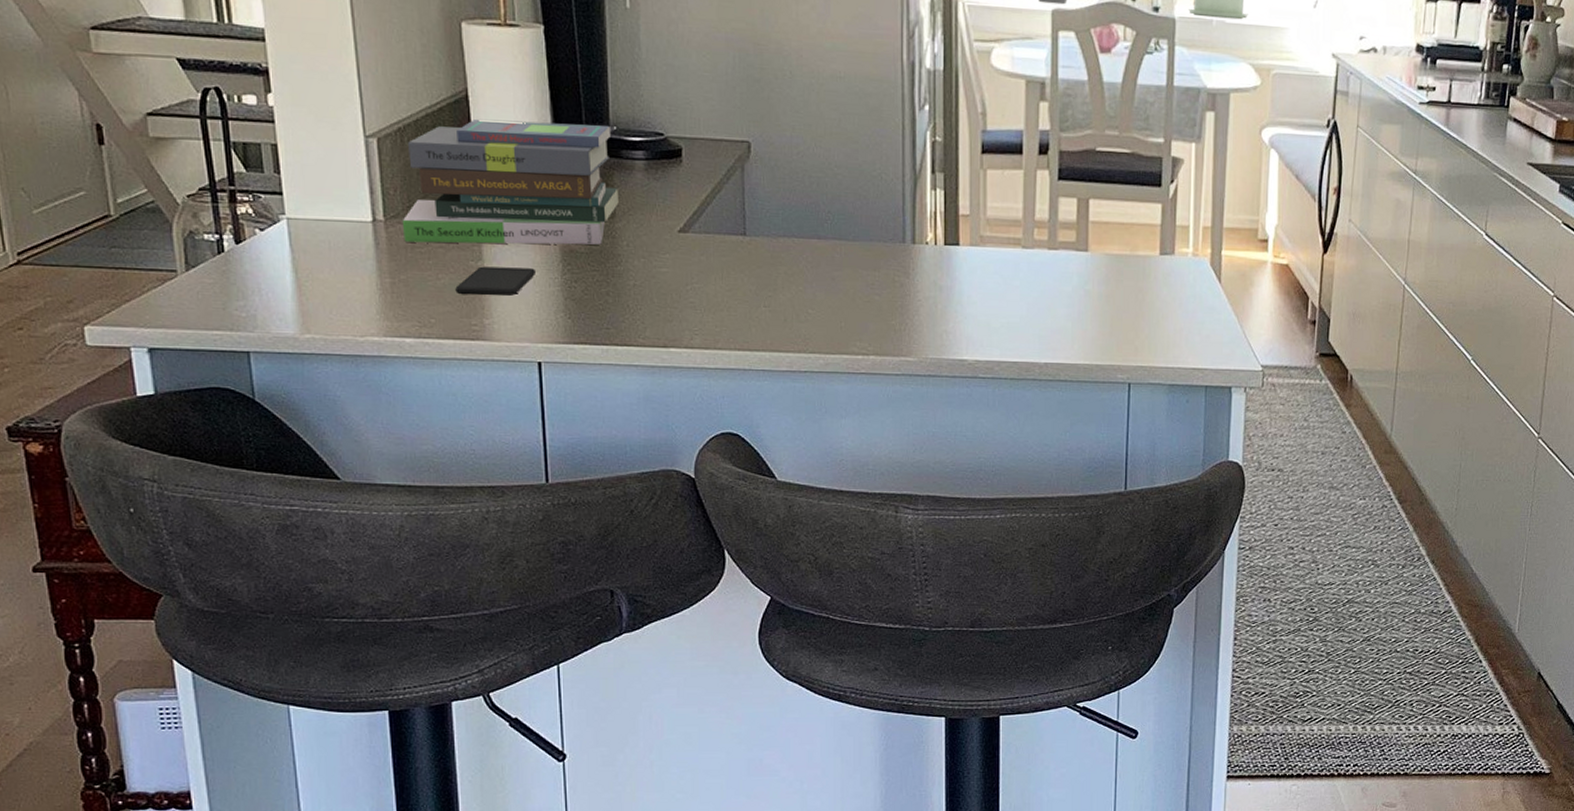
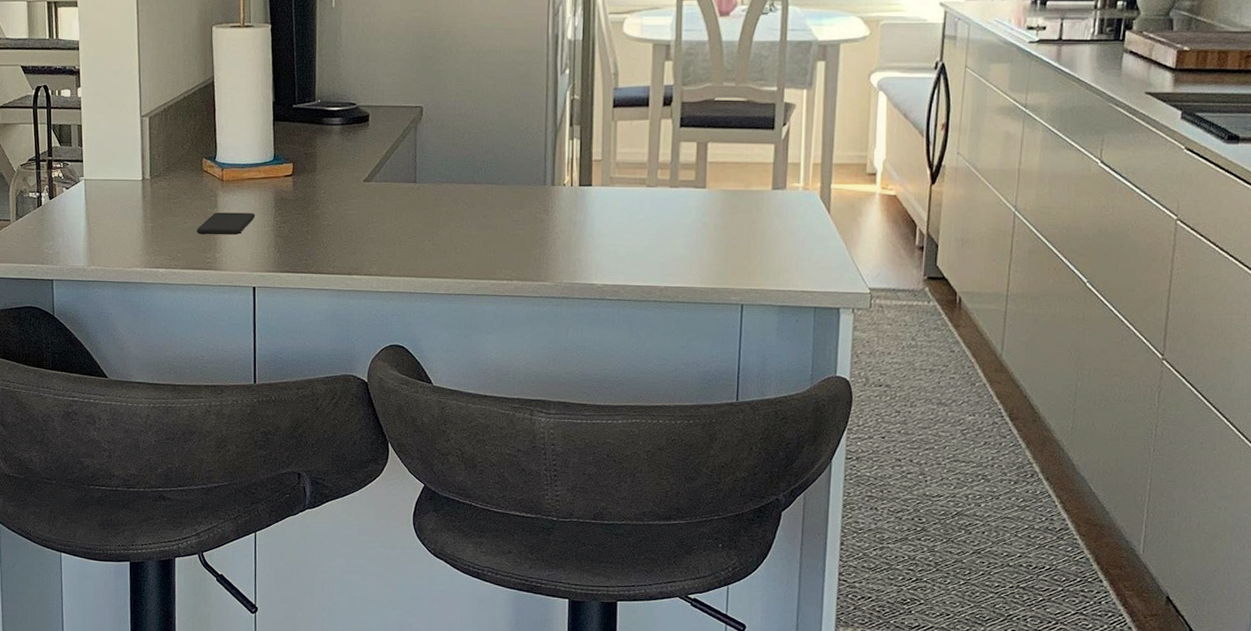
books: present [402,119,619,245] -> none [162,99,320,195]

